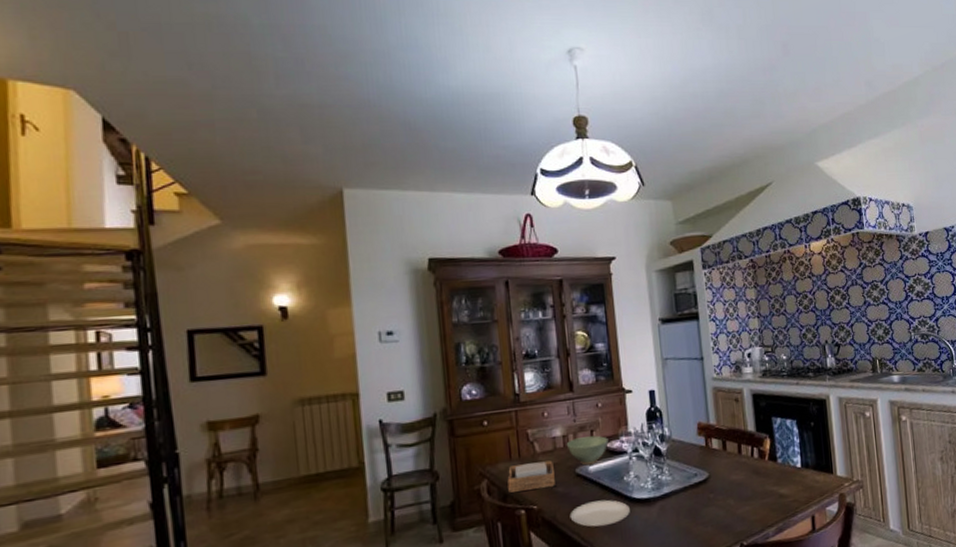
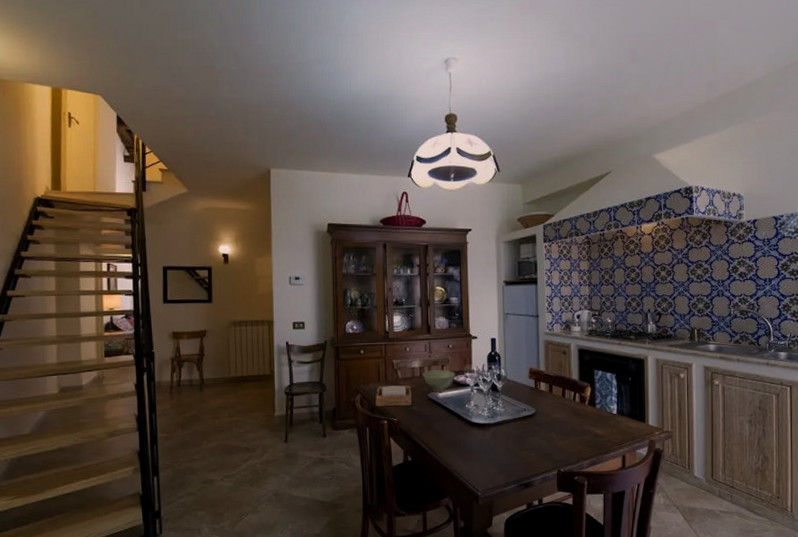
plate: present [570,499,630,527] -> none [421,420,469,441]

